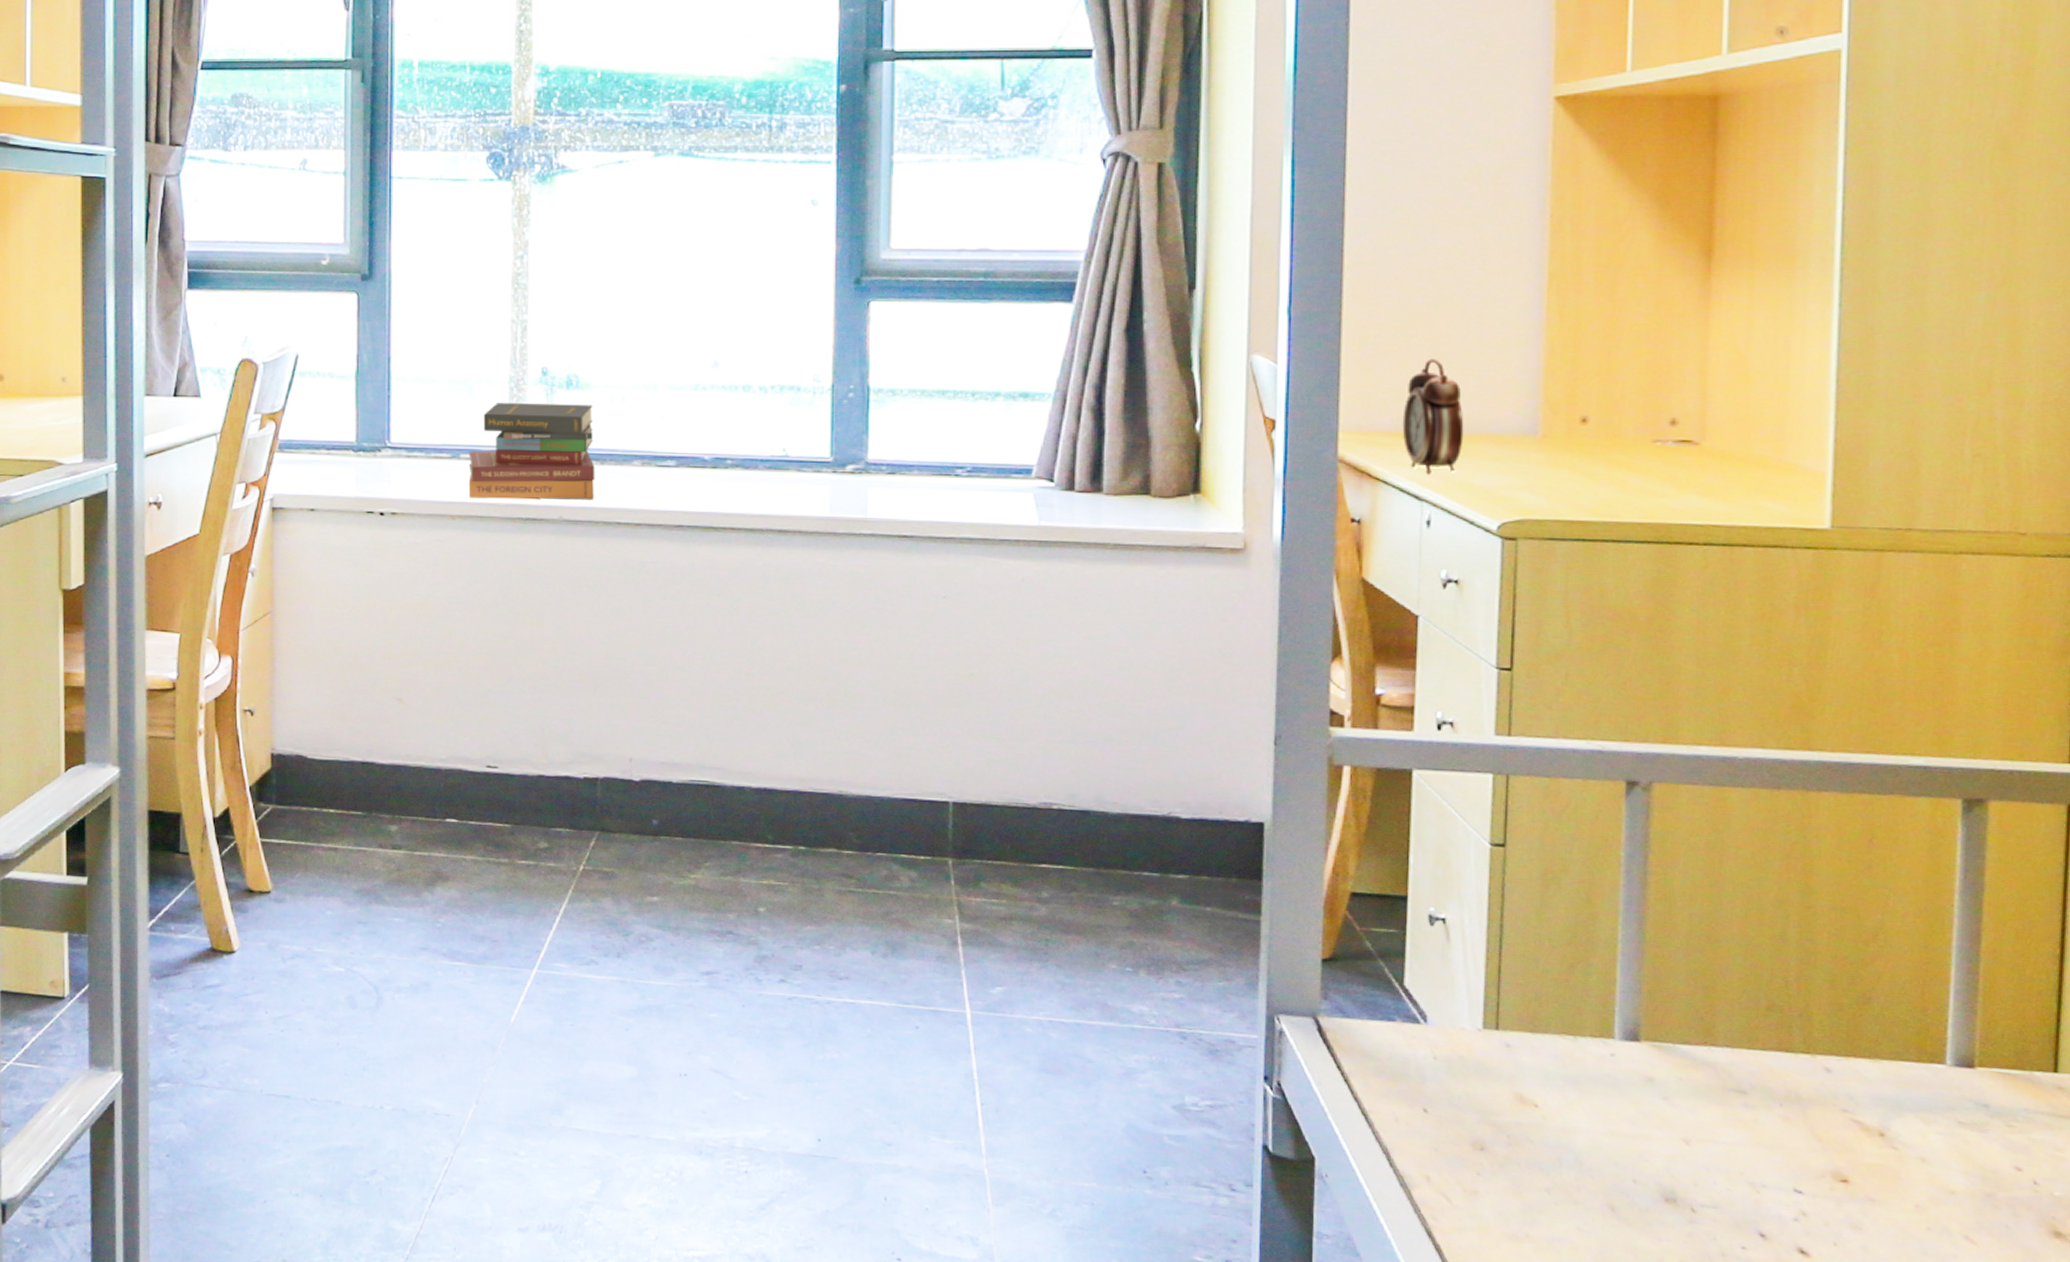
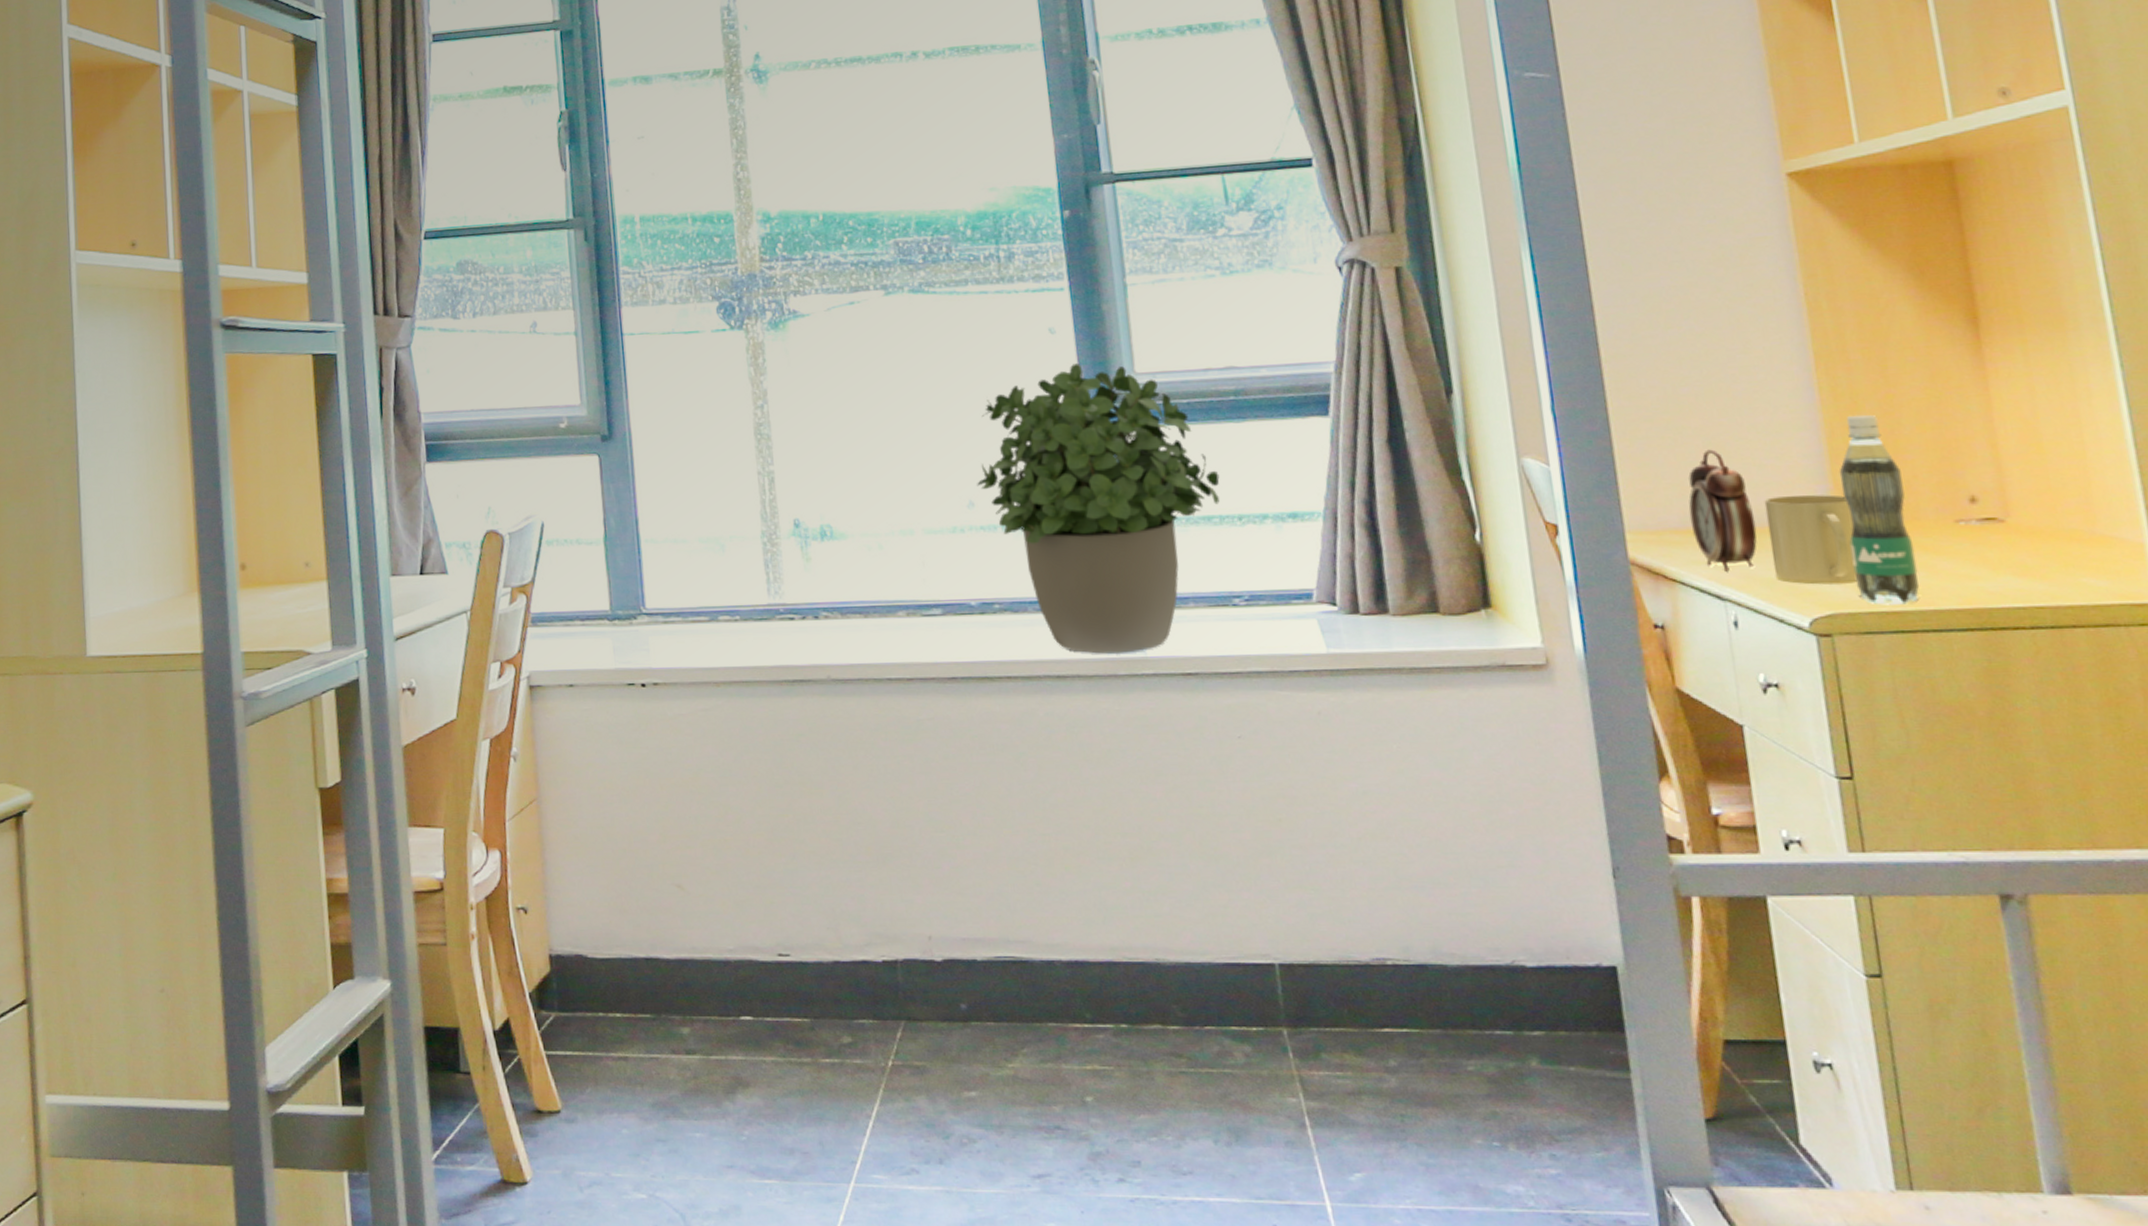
books: present [468,403,595,500] -> none [727,555,861,662]
potted plant: none [724,236,959,513] -> present [977,364,1220,654]
mug: none [1473,406,1557,493] -> present [1764,494,1857,585]
bottle: none [1548,335,1610,515] -> present [1839,414,1920,605]

